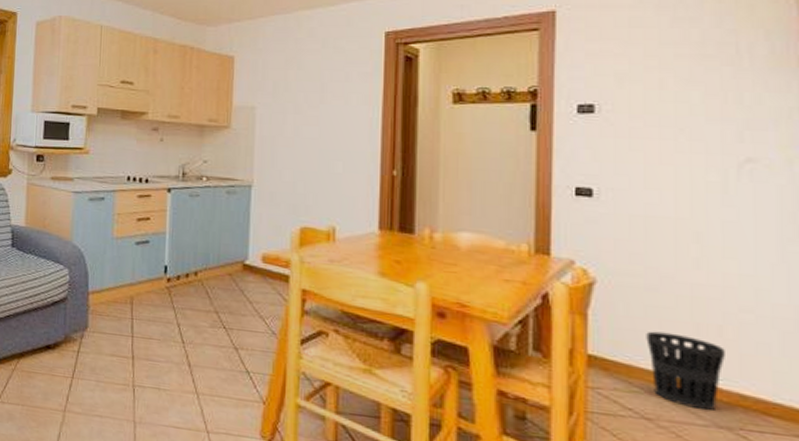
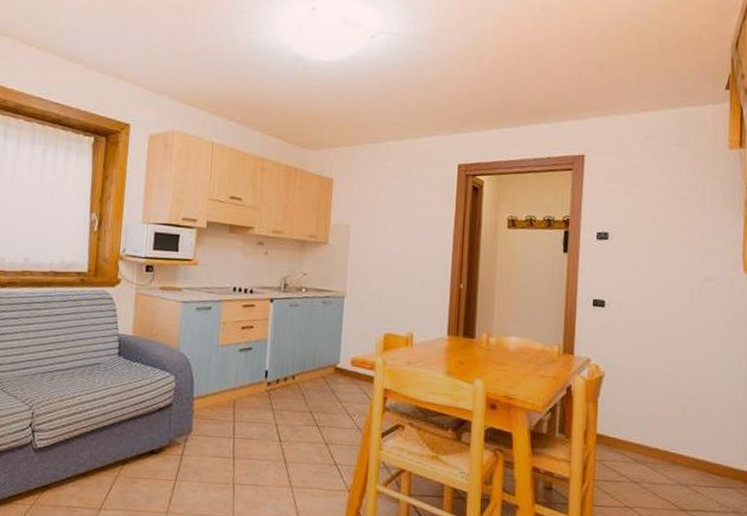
wastebasket: present [646,331,725,411] -> none [636,413,687,473]

